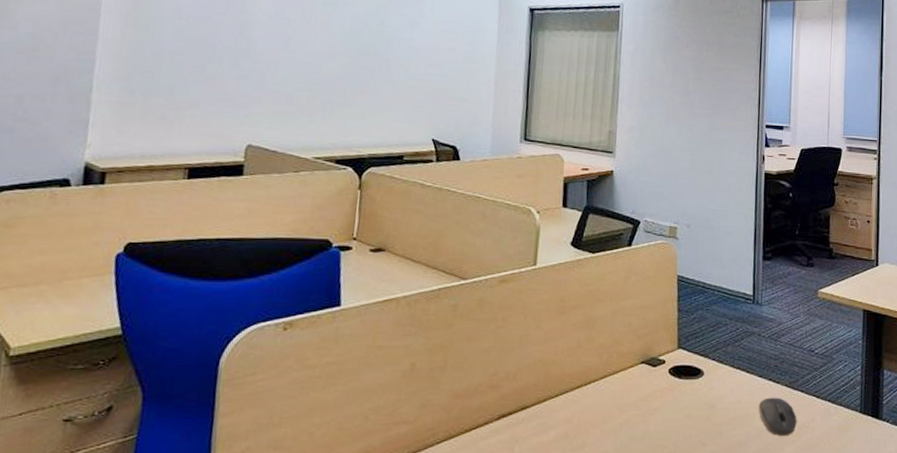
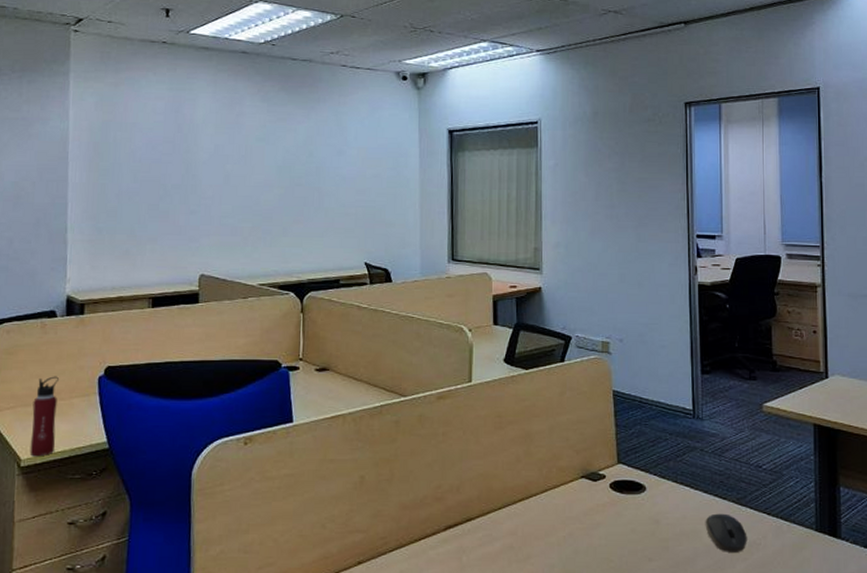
water bottle: none [22,252,68,343] -> present [30,376,60,456]

